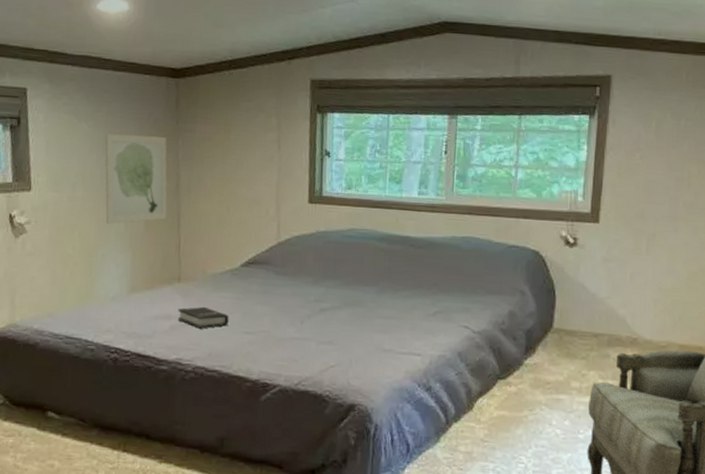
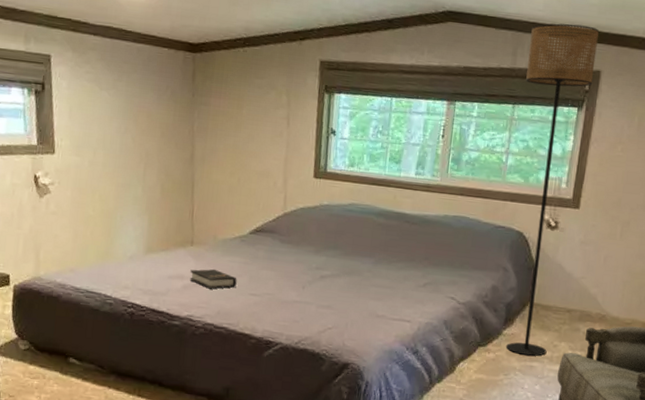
wall art: present [105,134,167,224] -> none [124,103,183,189]
floor lamp: none [528,28,606,388] -> present [505,23,599,356]

